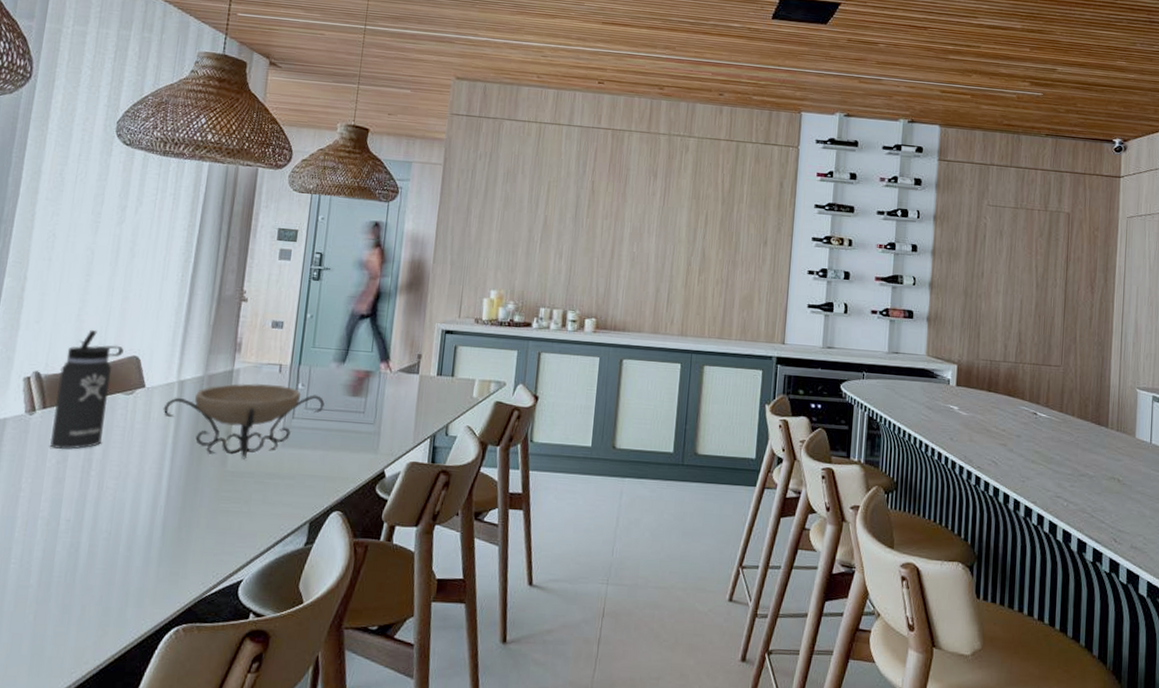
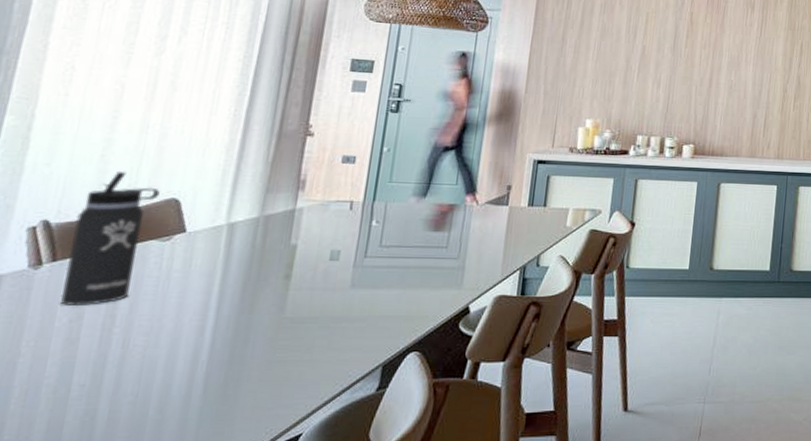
decorative bowl: present [163,383,325,460] -> none [208,222,402,304]

